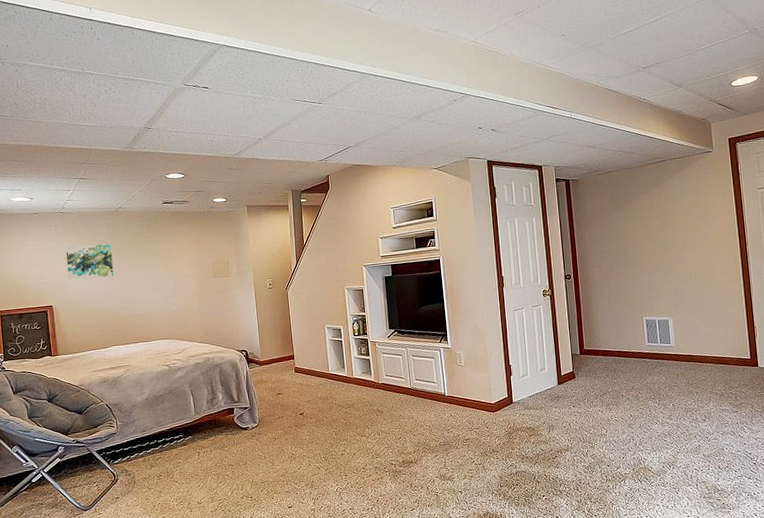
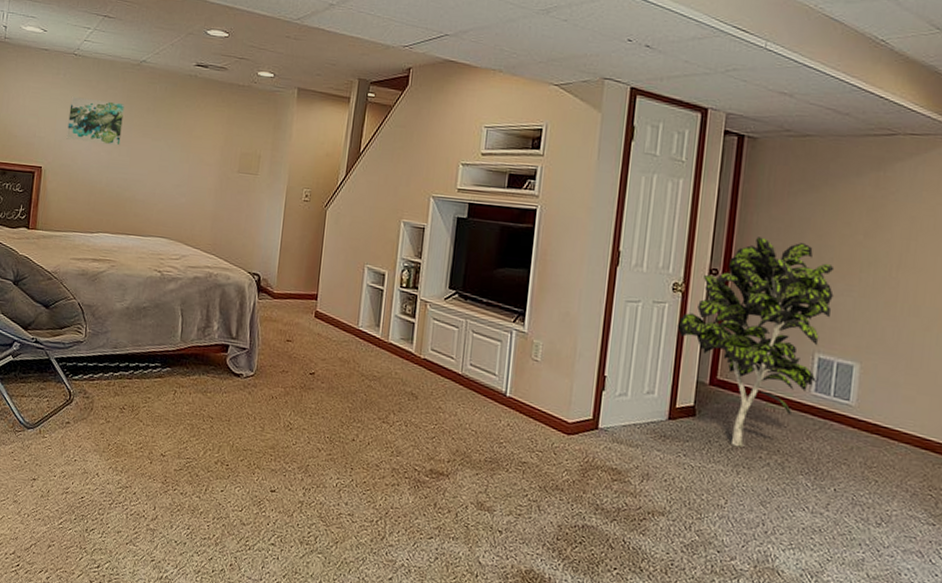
indoor plant: none [551,245,648,392] -> present [677,237,835,448]

